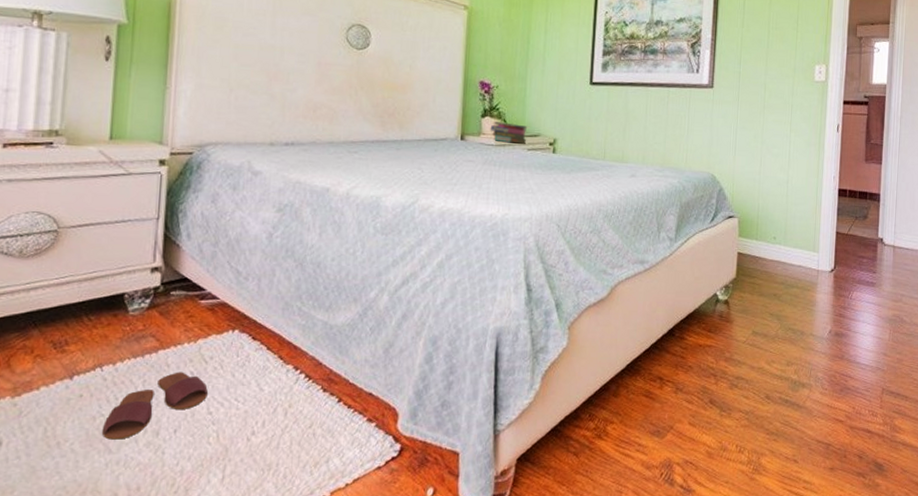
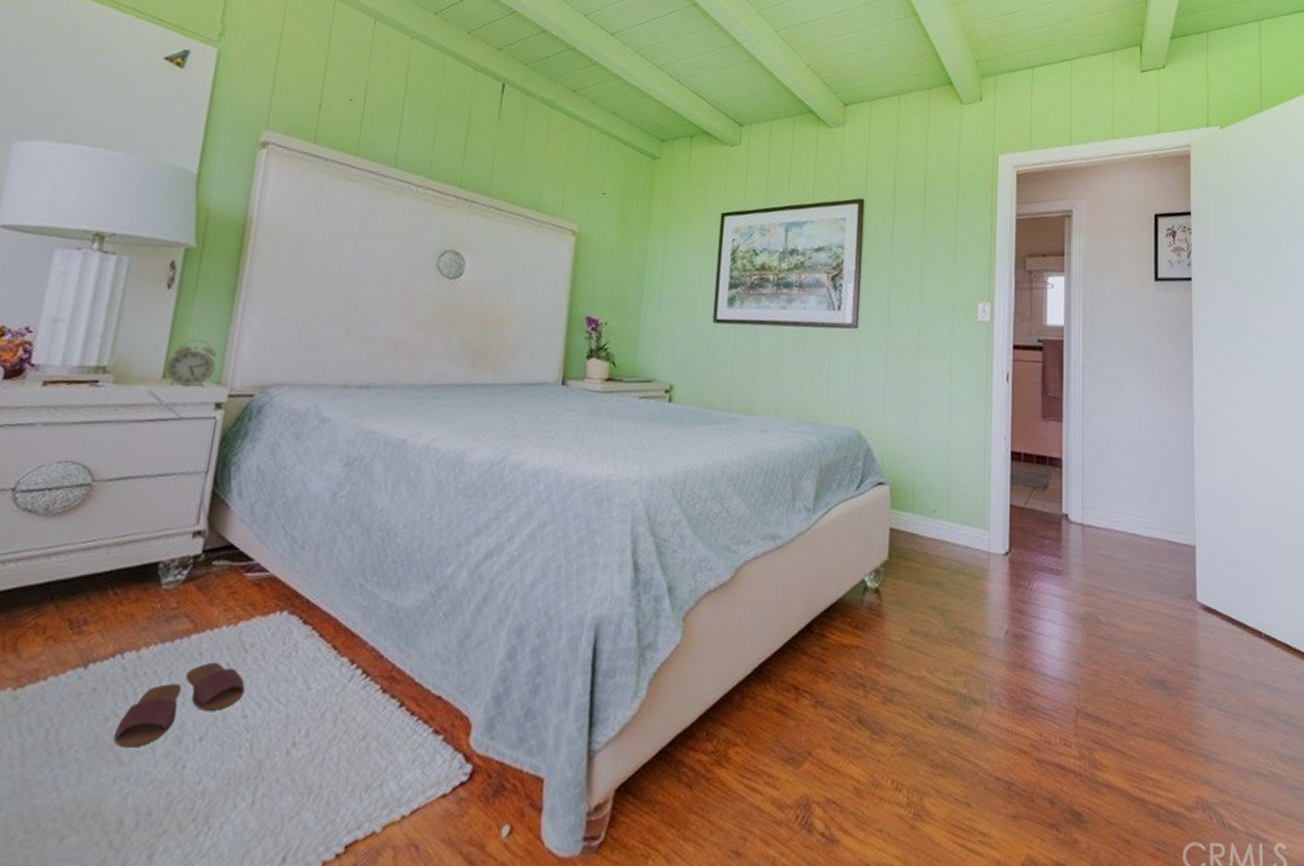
alarm clock: none [111,105,157,146] -> present [164,339,217,387]
books: present [491,122,530,145] -> none [597,364,643,392]

